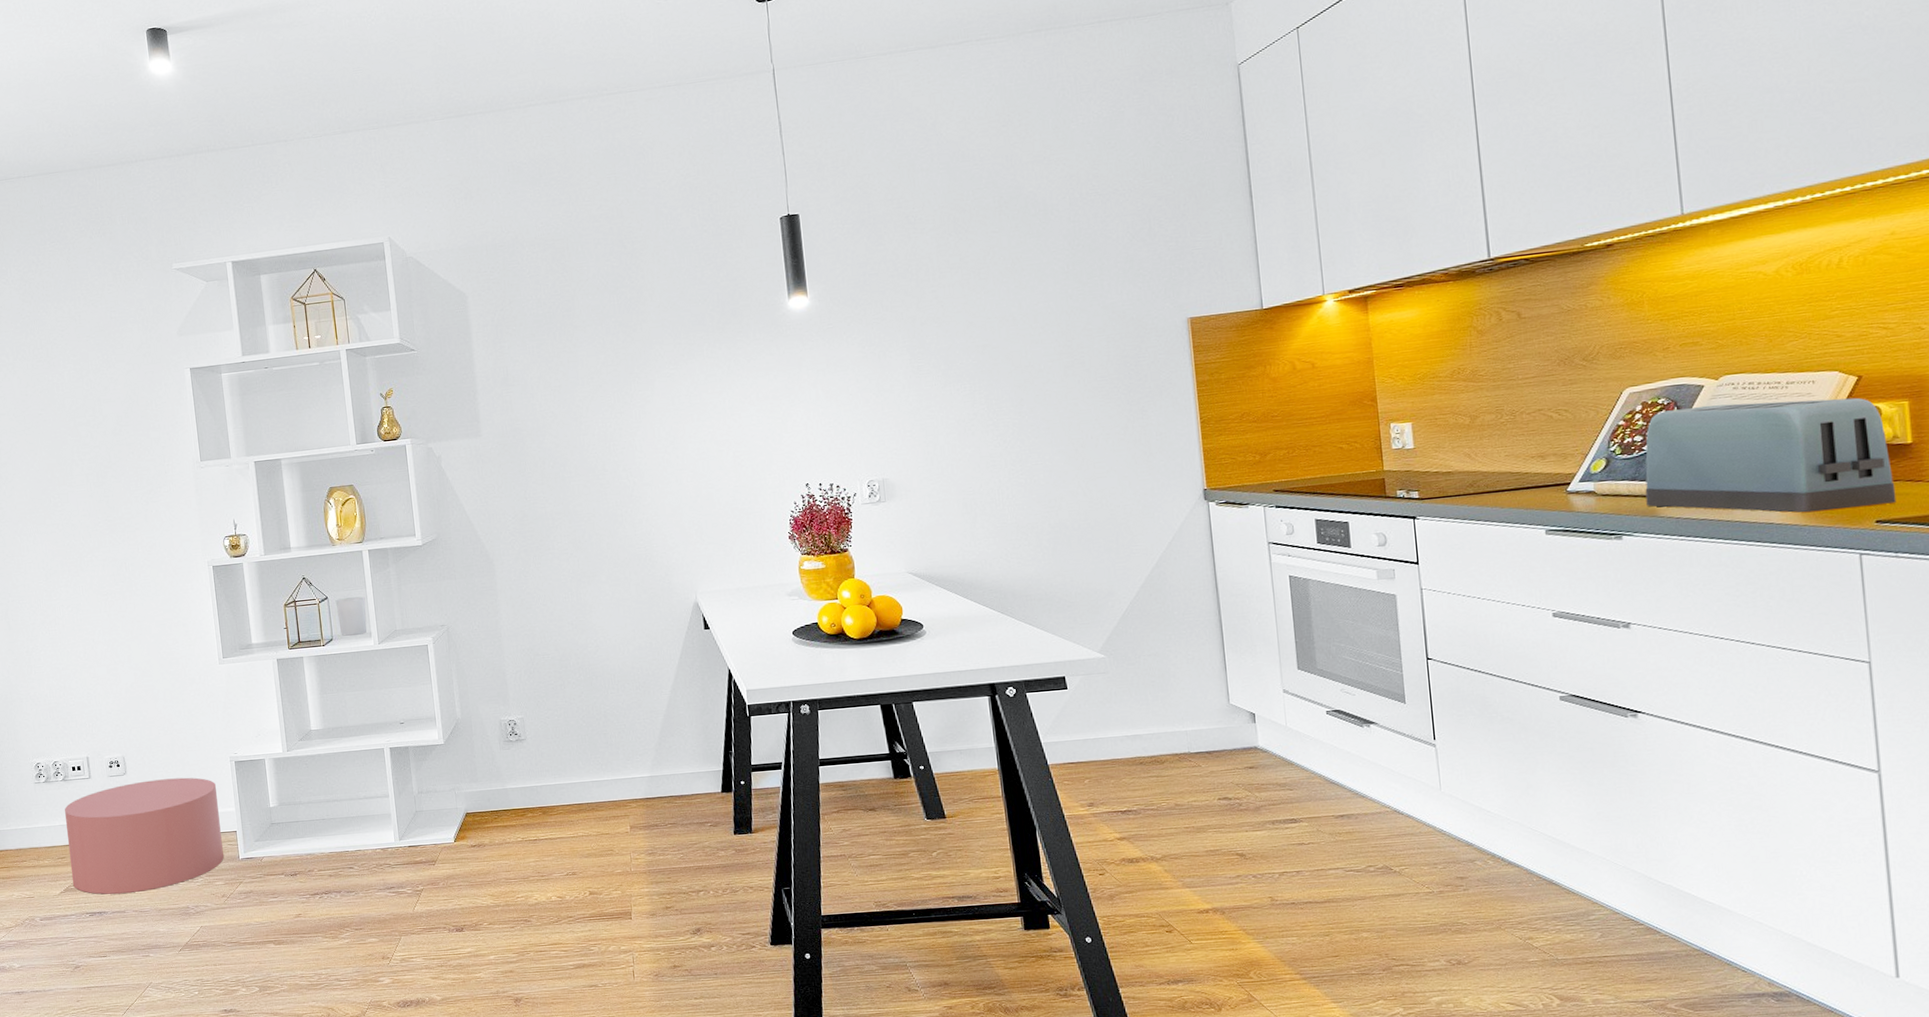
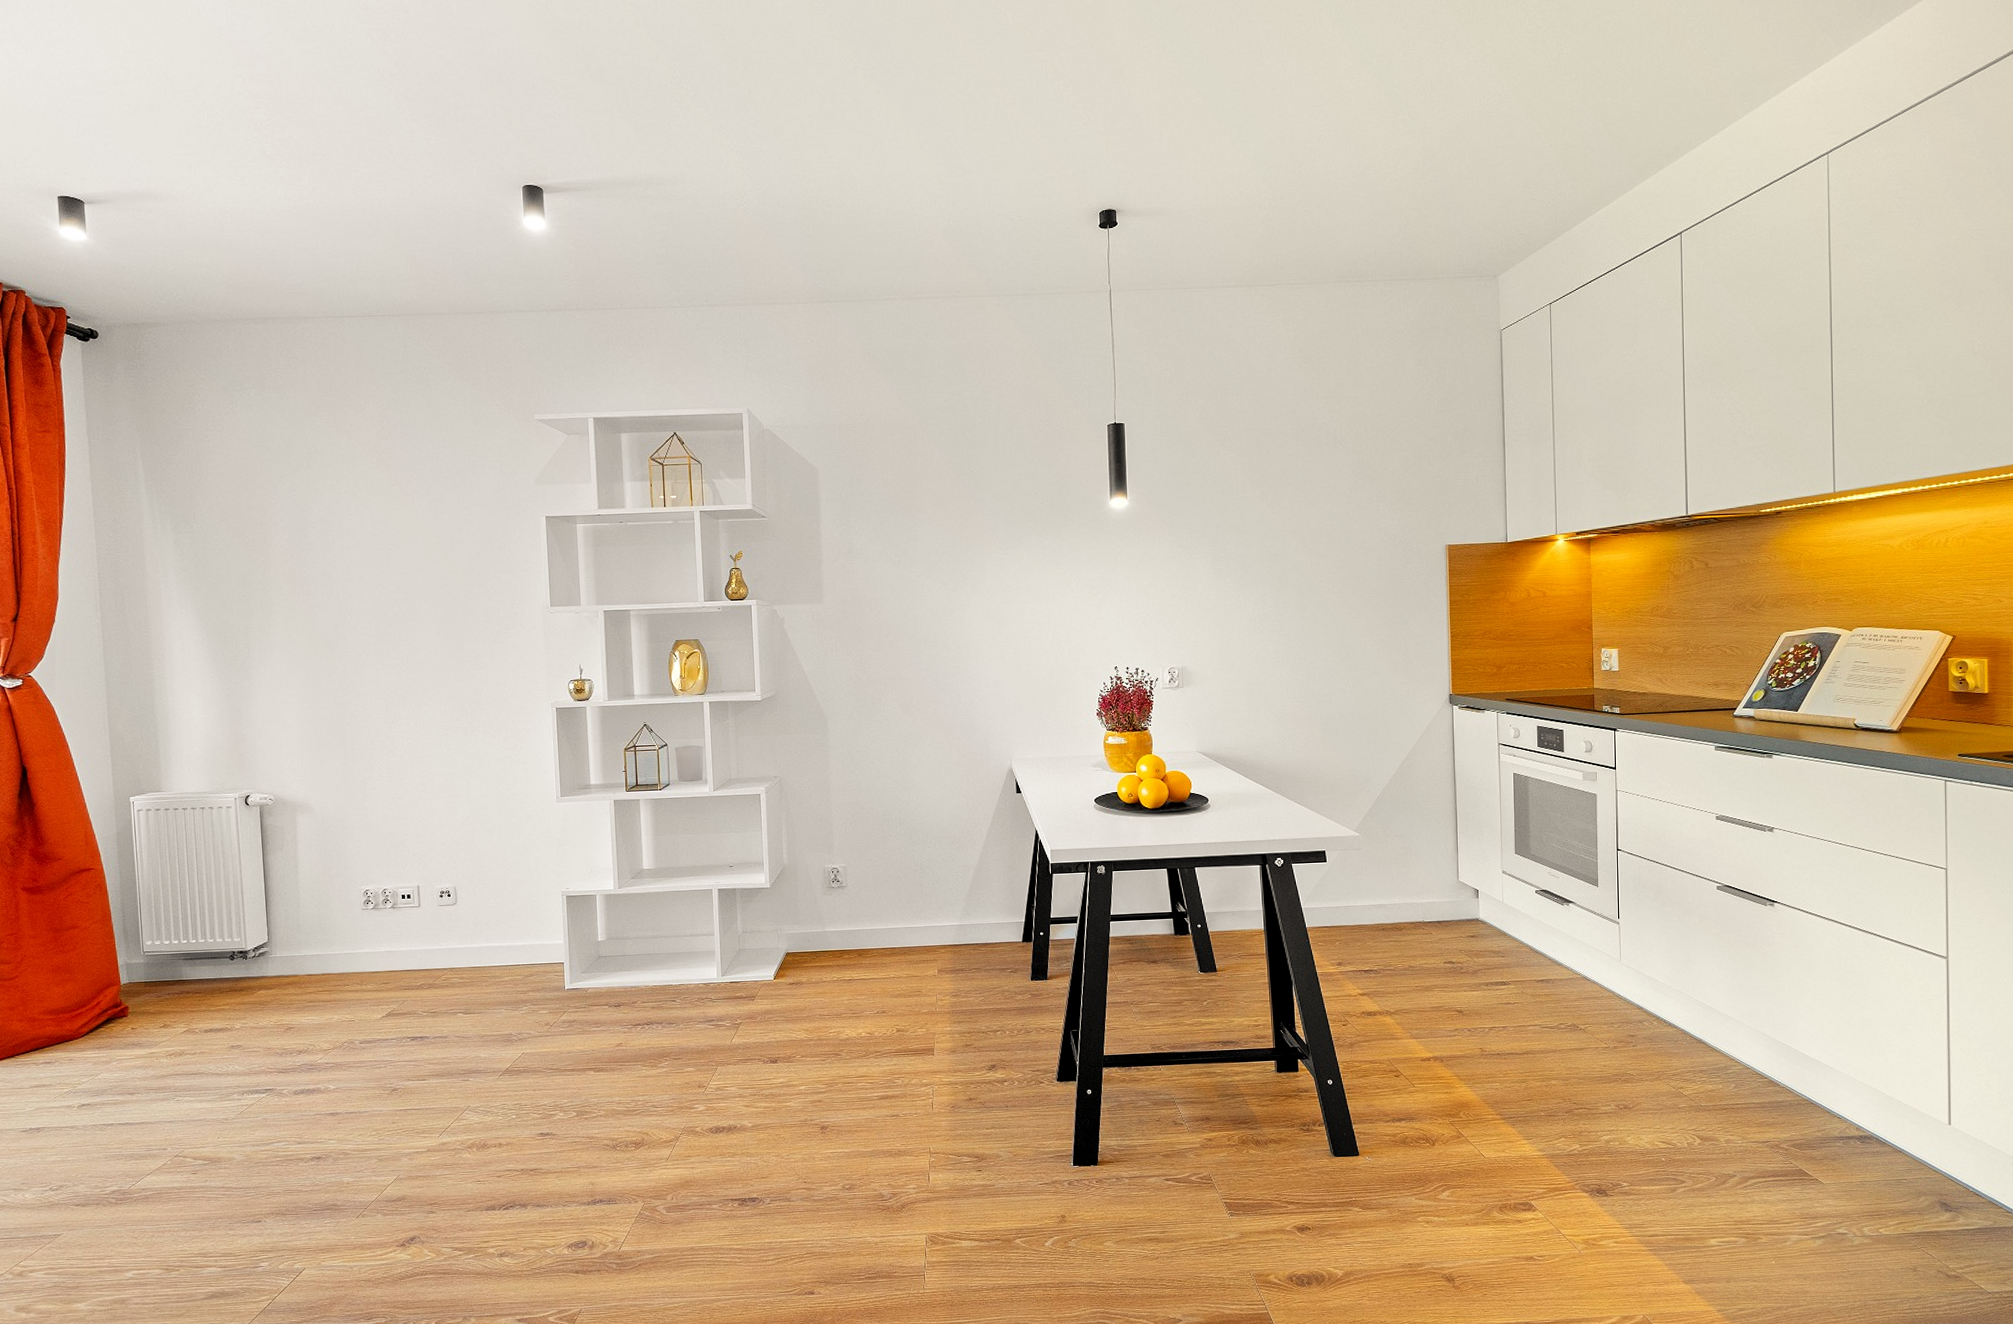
pouf: present [65,777,224,895] -> none [392,909,550,1020]
toaster: present [1645,397,1897,513] -> none [1792,651,1974,745]

